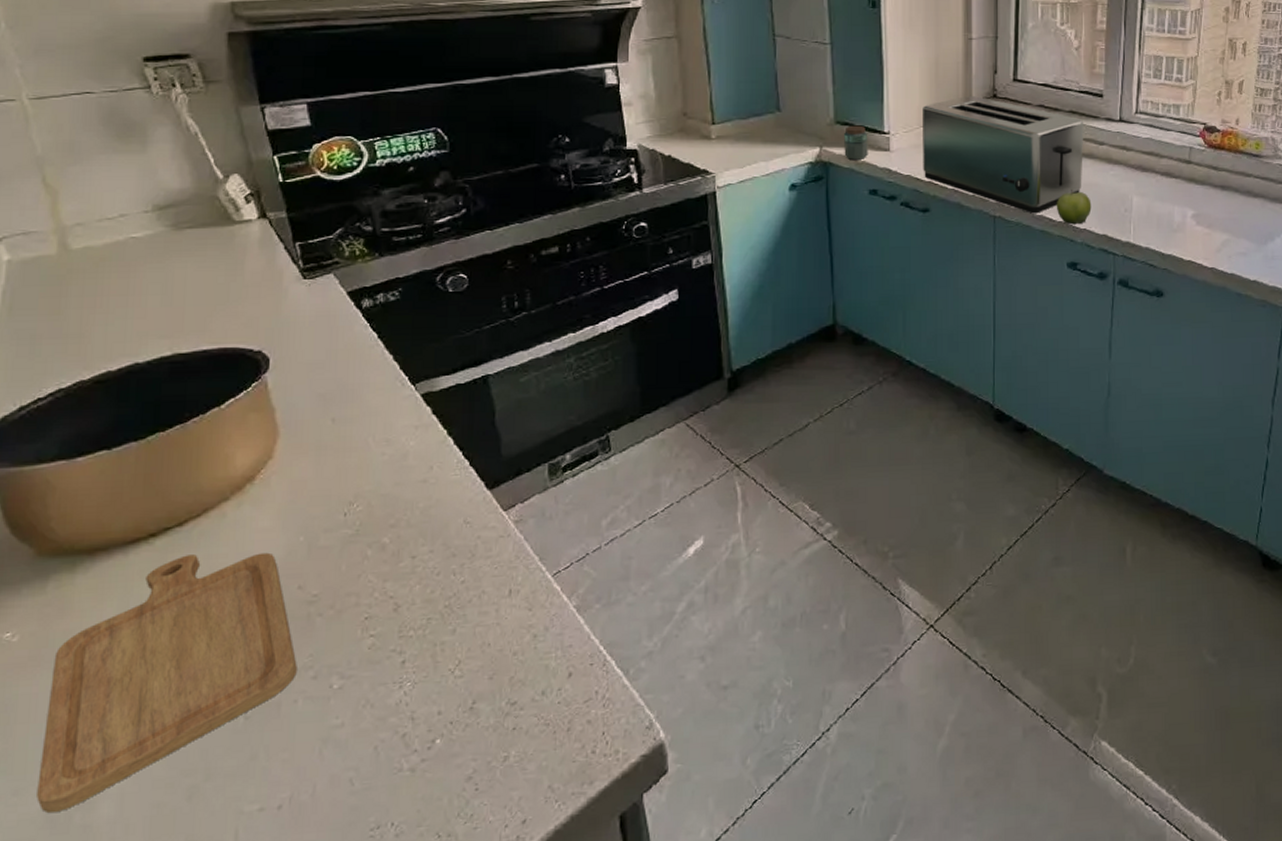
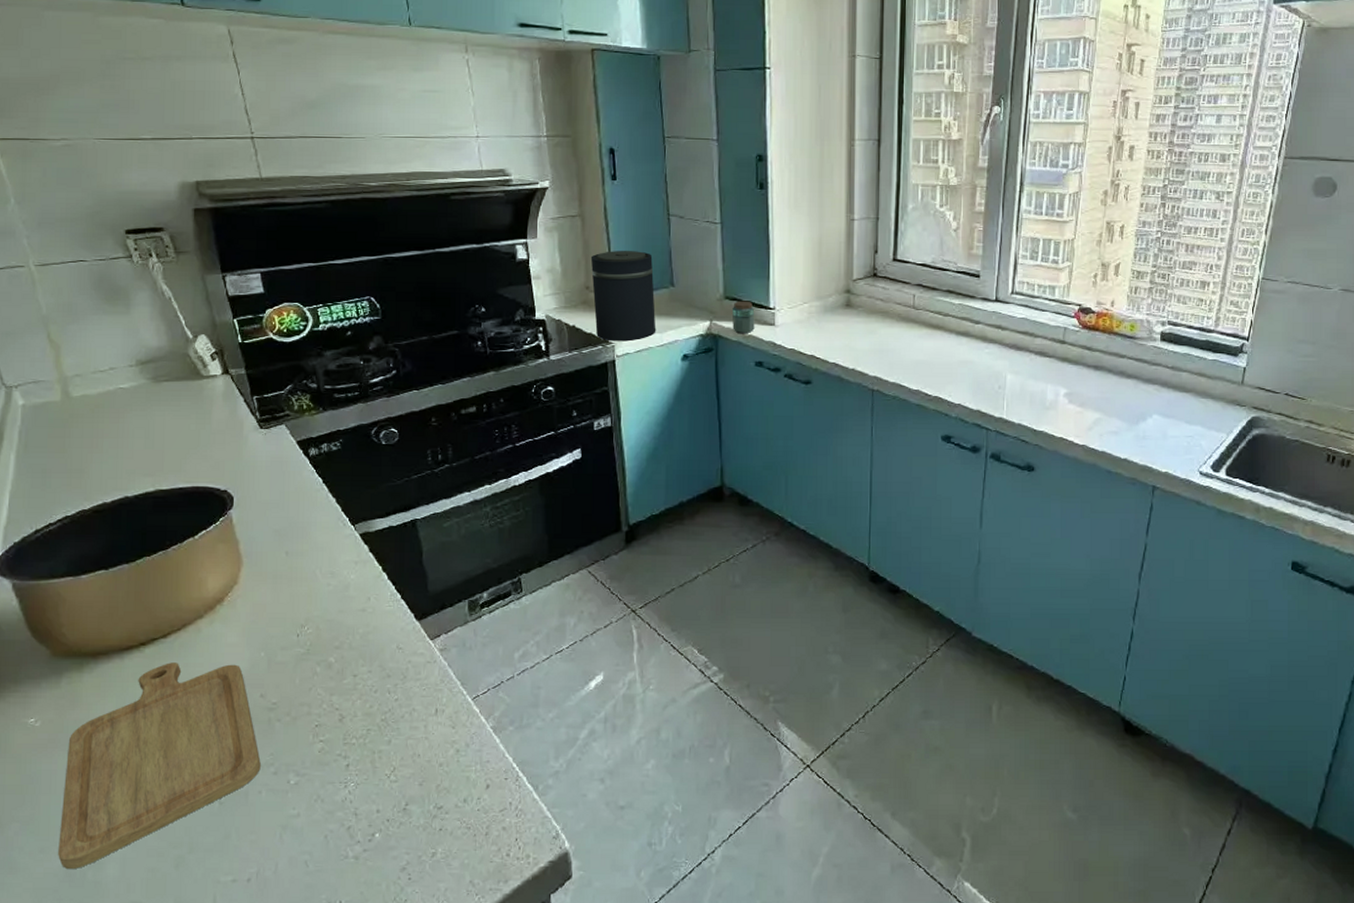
cylinder: none [688,74,761,172] -> present [590,251,656,342]
toaster: present [923,96,1084,214] -> none [806,275,961,388]
fruit: present [1057,188,1092,225] -> none [933,365,966,400]

